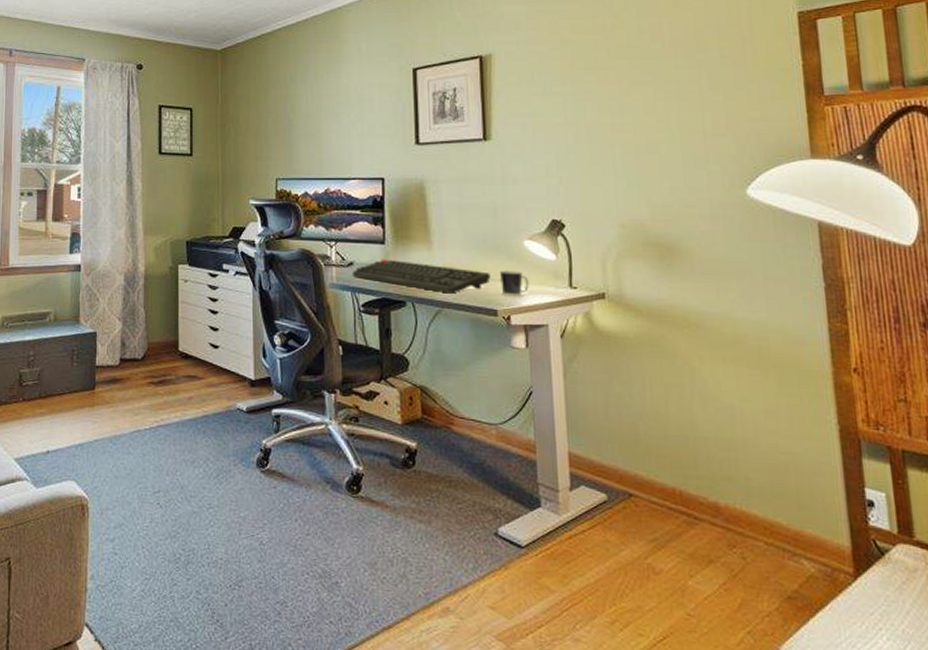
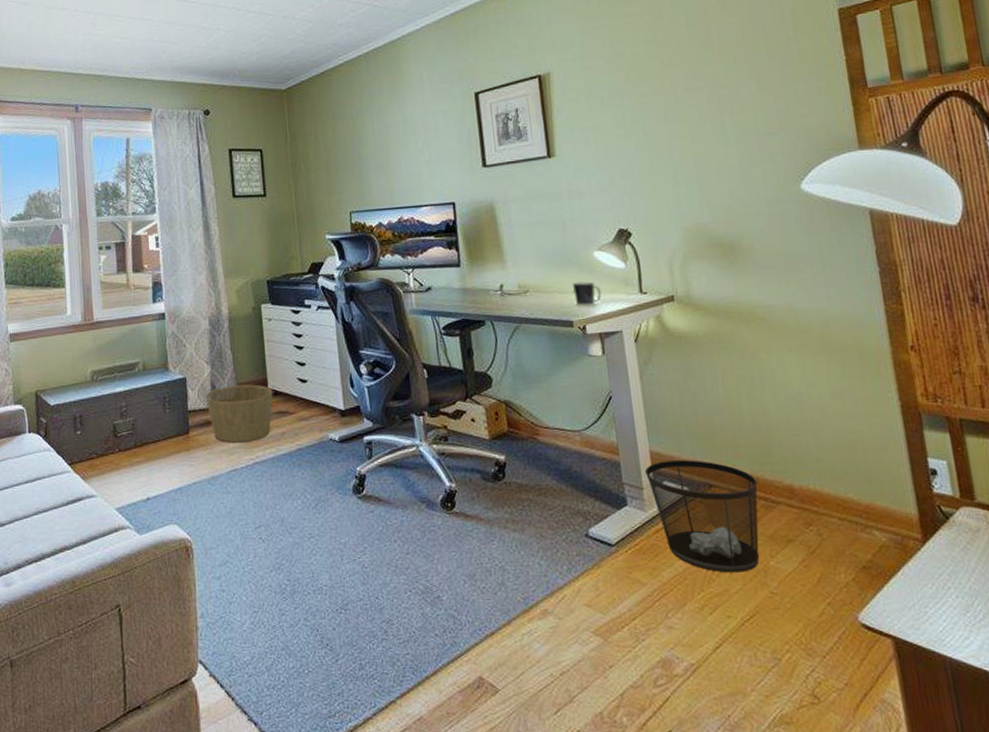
basket: none [114,344,183,404] -> present [205,384,273,443]
computer keyboard: present [352,259,491,294] -> none [430,281,564,310]
waste bin: none [563,464,681,590] -> present [645,460,760,573]

